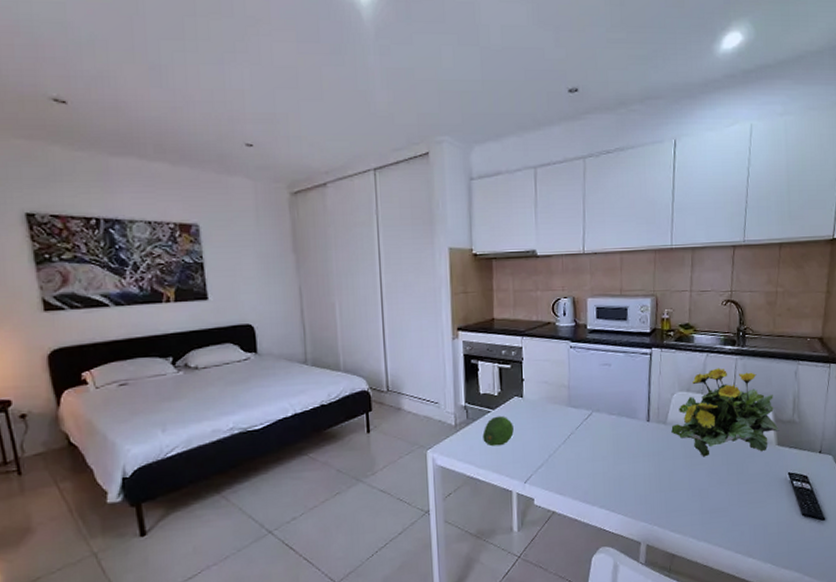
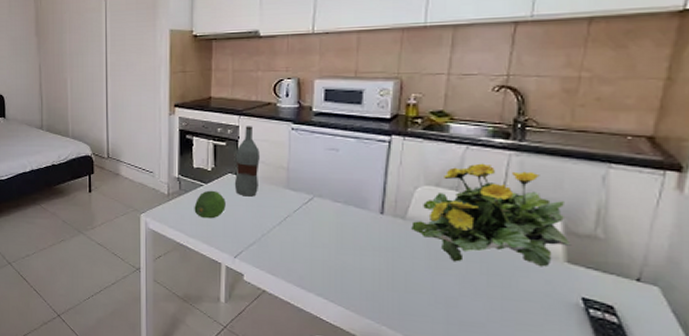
bottle: none [520,346,543,419] -> present [234,126,260,197]

